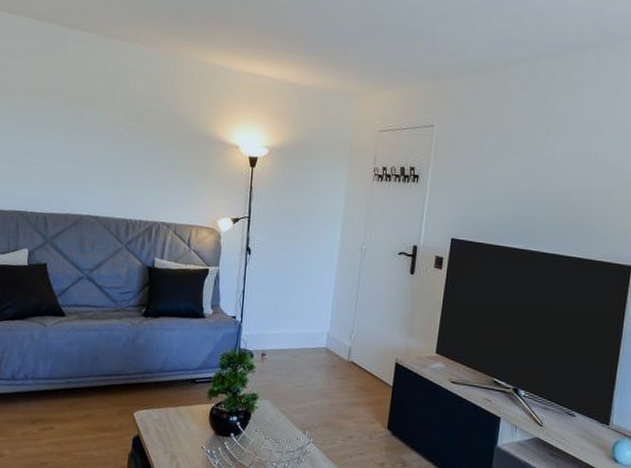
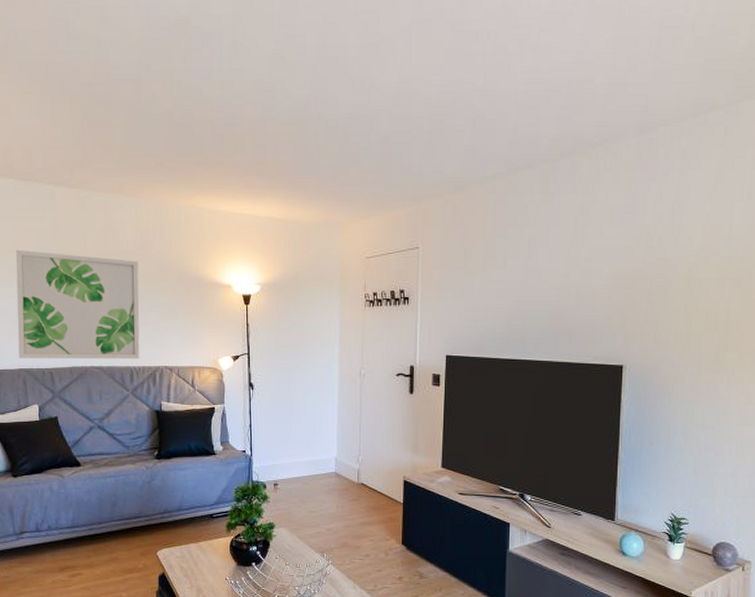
wall art: none [14,88,146,213] -> present [15,249,140,359]

